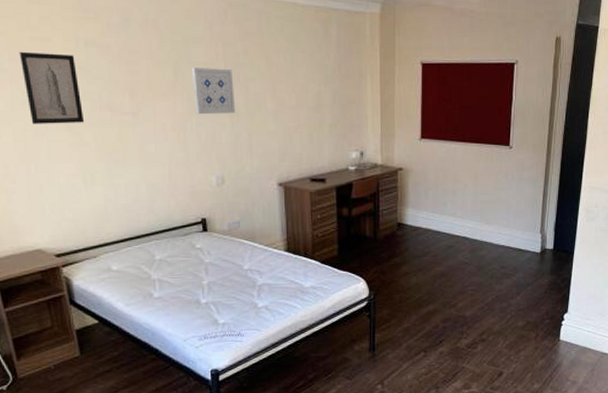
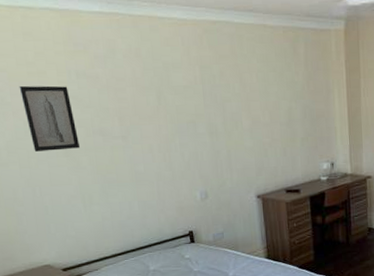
wall art: present [192,68,235,115] -> none [173,91,214,136]

